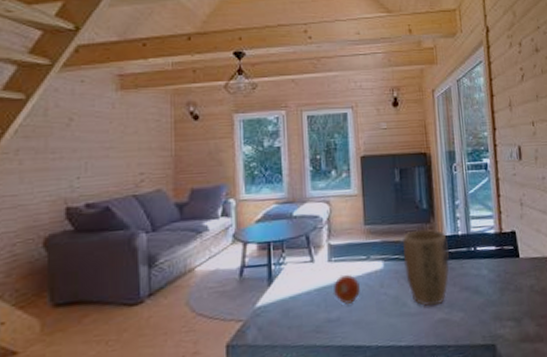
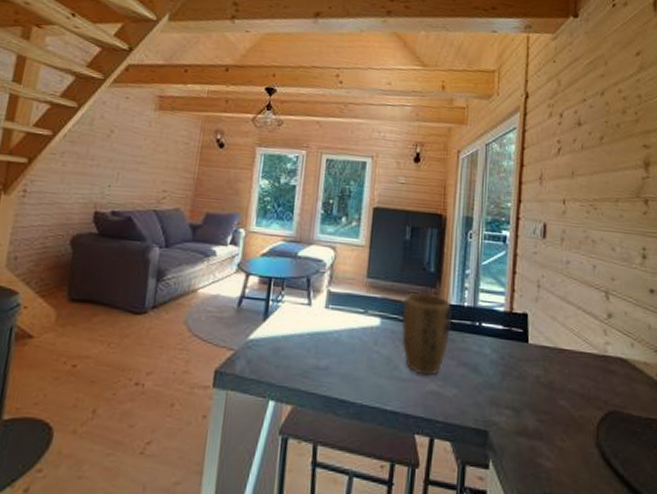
fruit: present [333,274,360,305] -> none [325,324,353,356]

